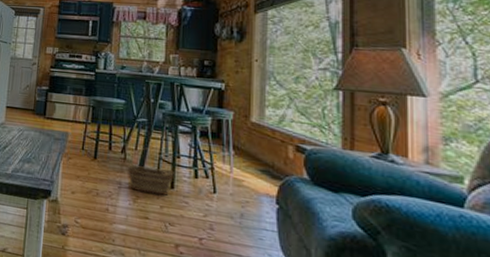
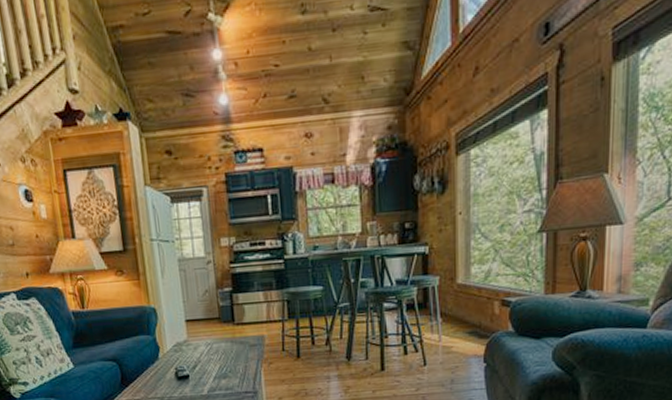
basket: present [127,147,174,196] -> none [334,333,384,382]

